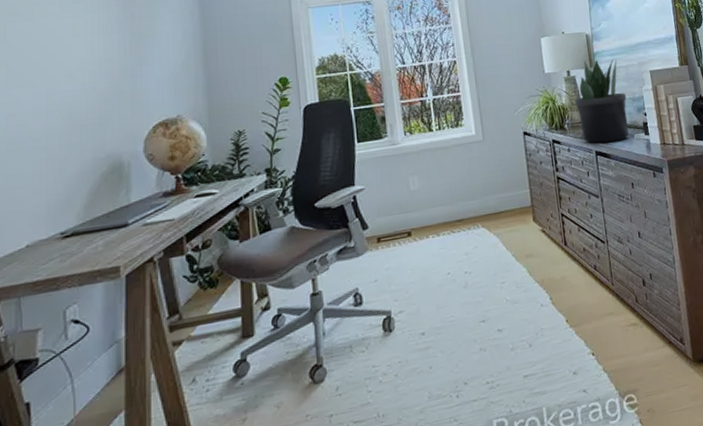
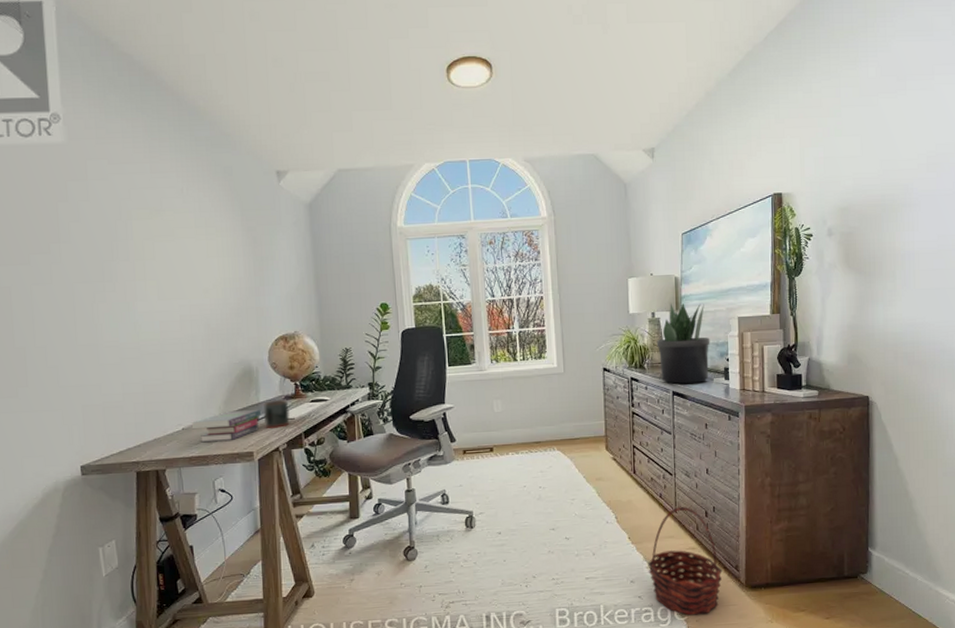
books: none [39,211,131,262] -> present [191,409,260,443]
mug: none [134,198,168,235] -> present [262,400,290,428]
basket: none [589,277,669,406] -> present [648,507,723,616]

